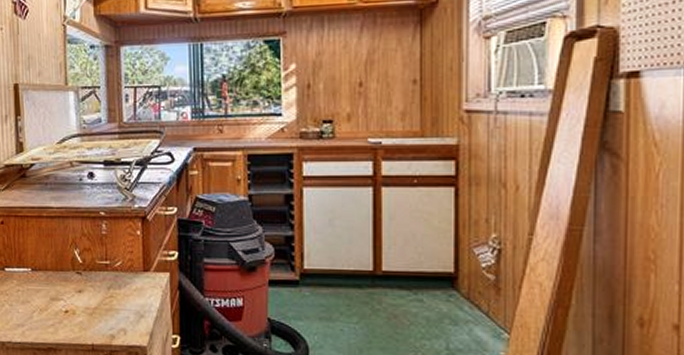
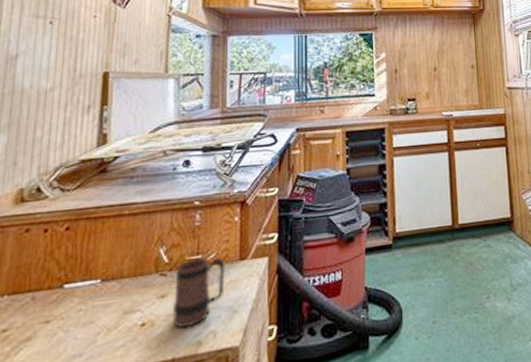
mug: none [89,263,131,321] -> present [173,257,226,328]

